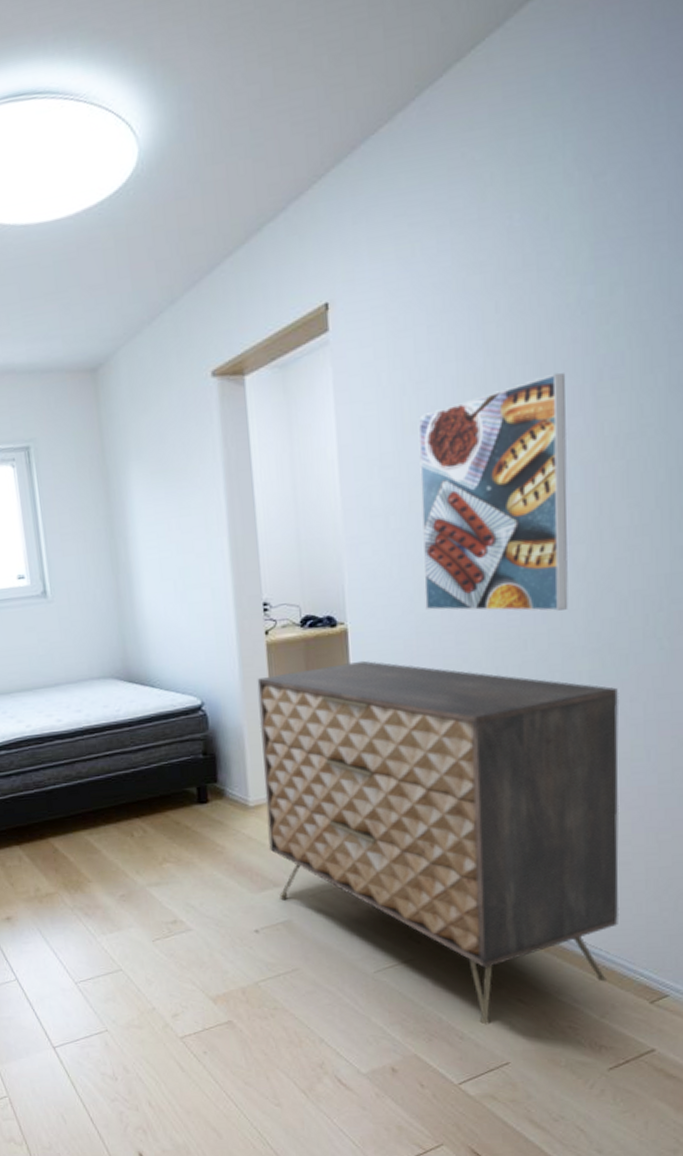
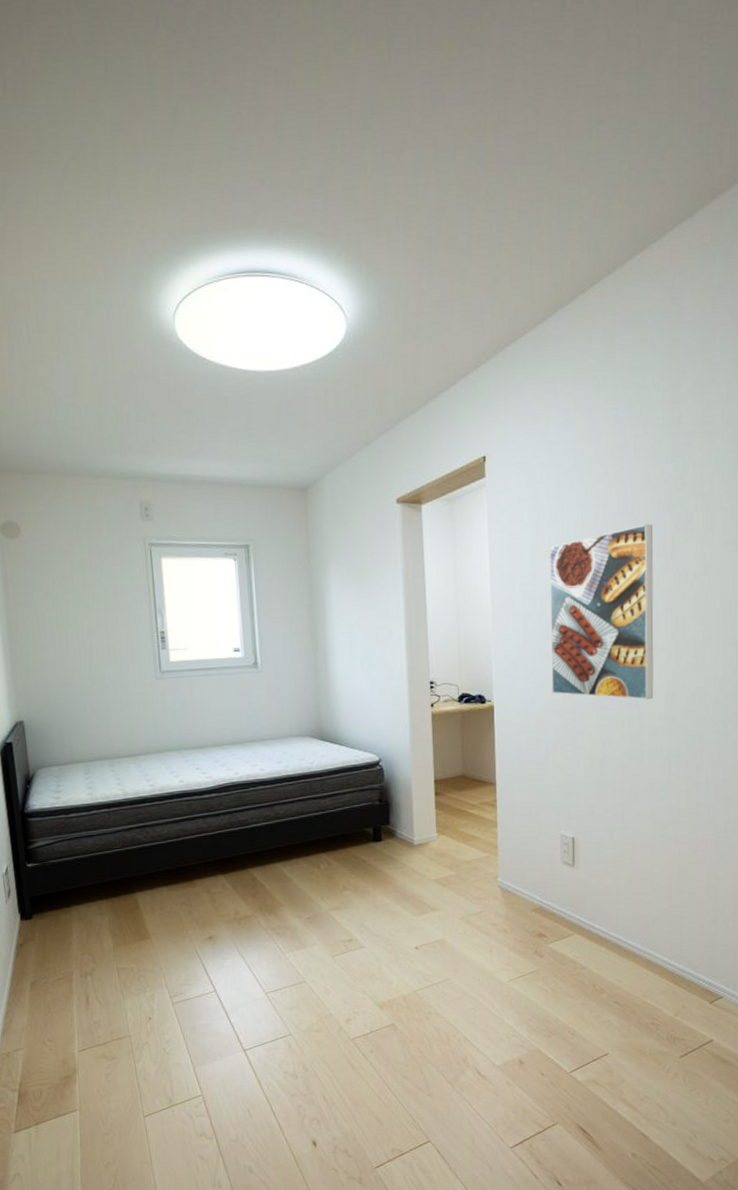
dresser: present [257,660,620,1025] -> none [423,730,689,1023]

